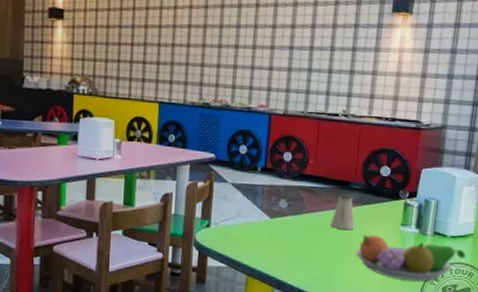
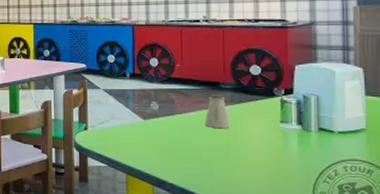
fruit bowl: present [355,234,466,282] -> none [234,132,360,180]

